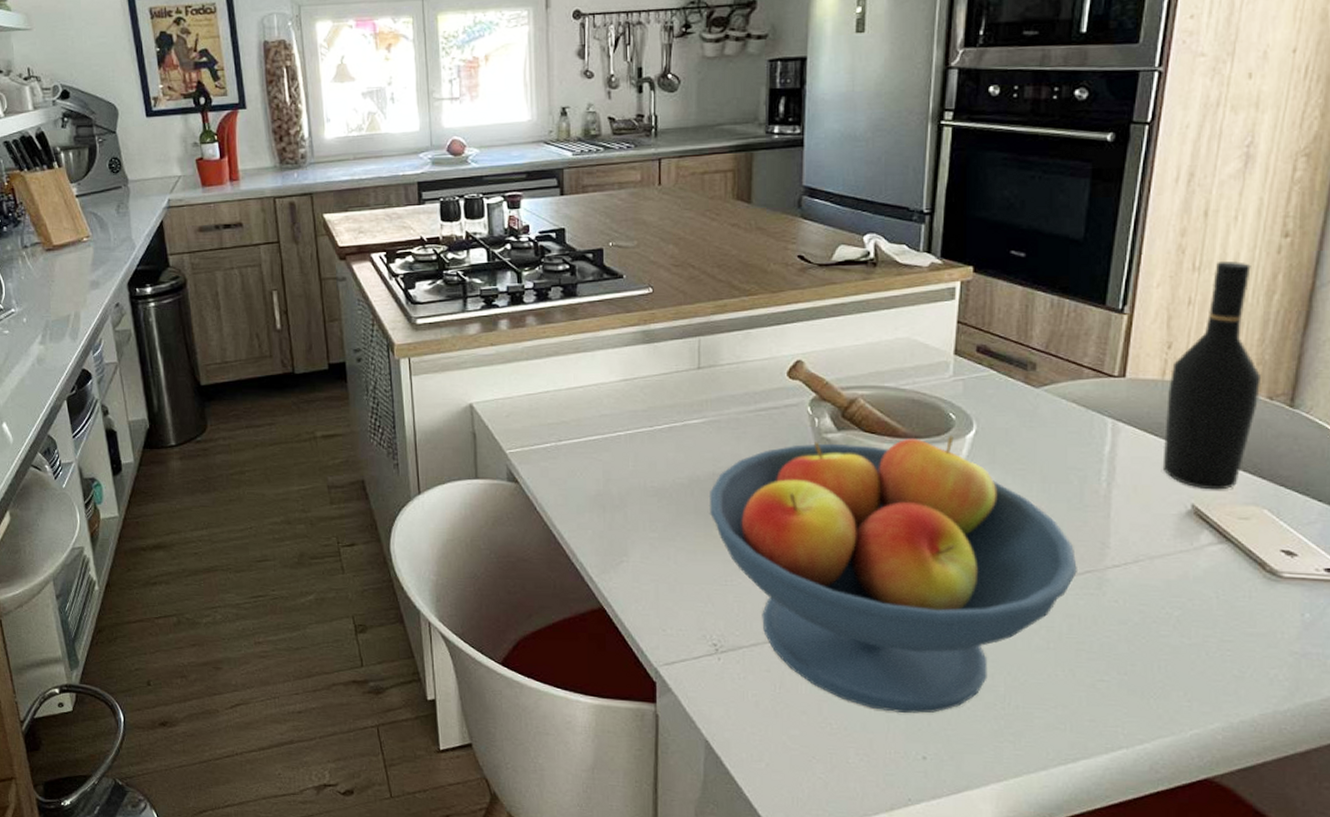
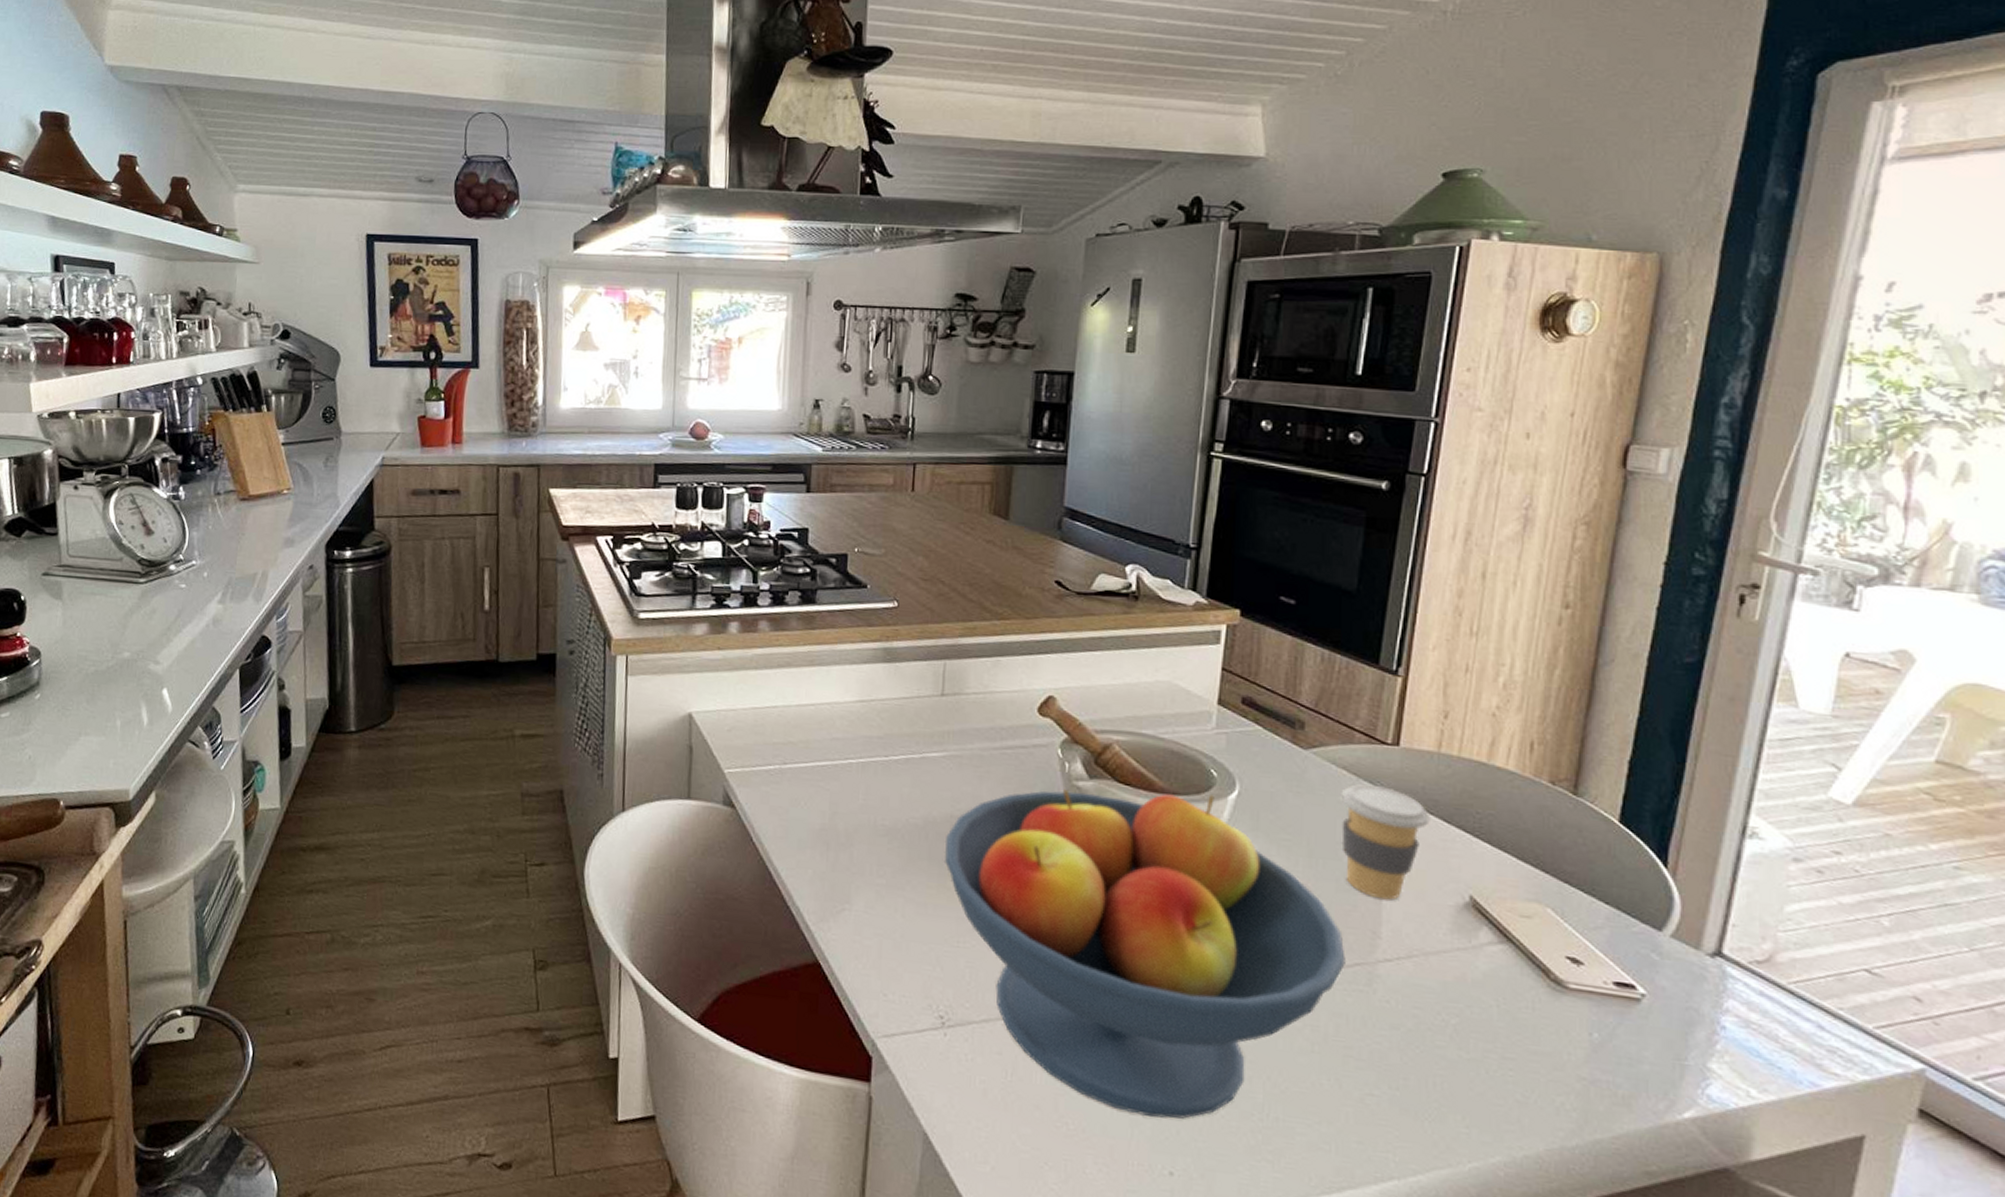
coffee cup: none [1071,414,1155,514] -> present [1340,783,1430,900]
wine bottle: present [1162,261,1262,490] -> none [1438,628,1544,882]

